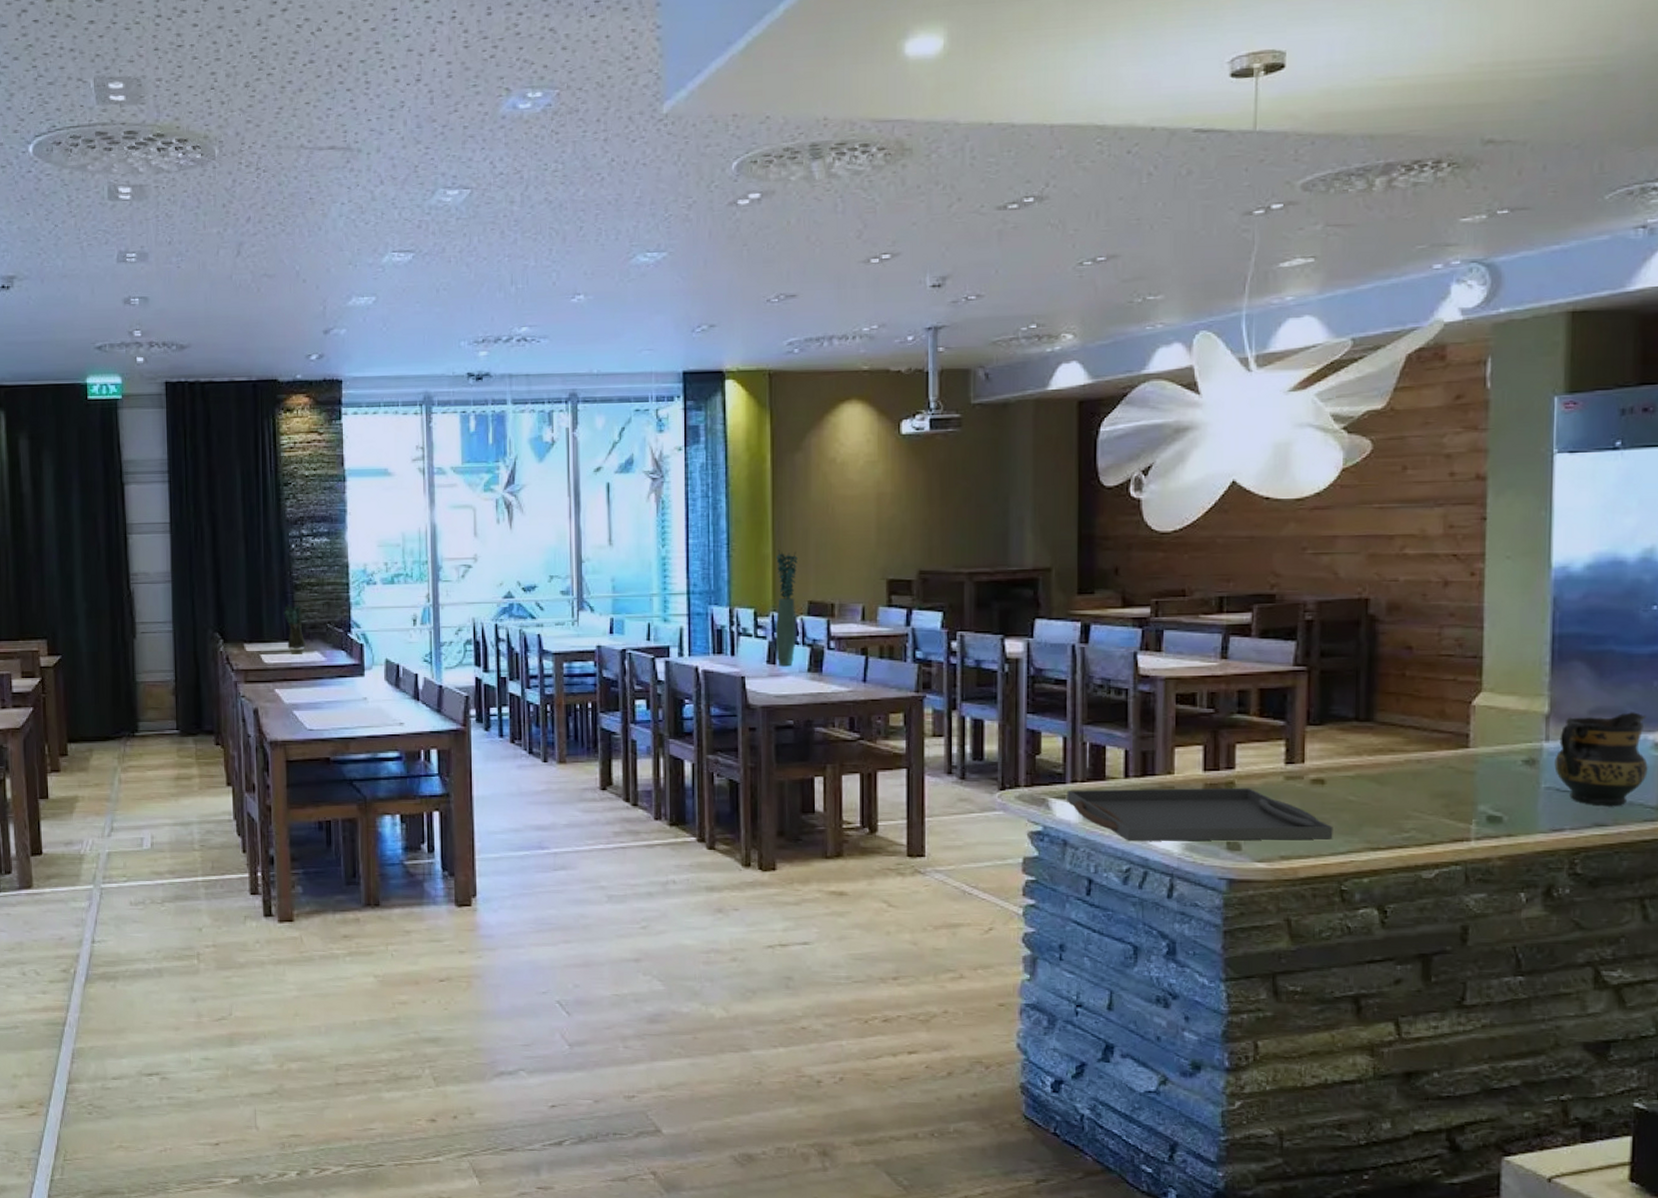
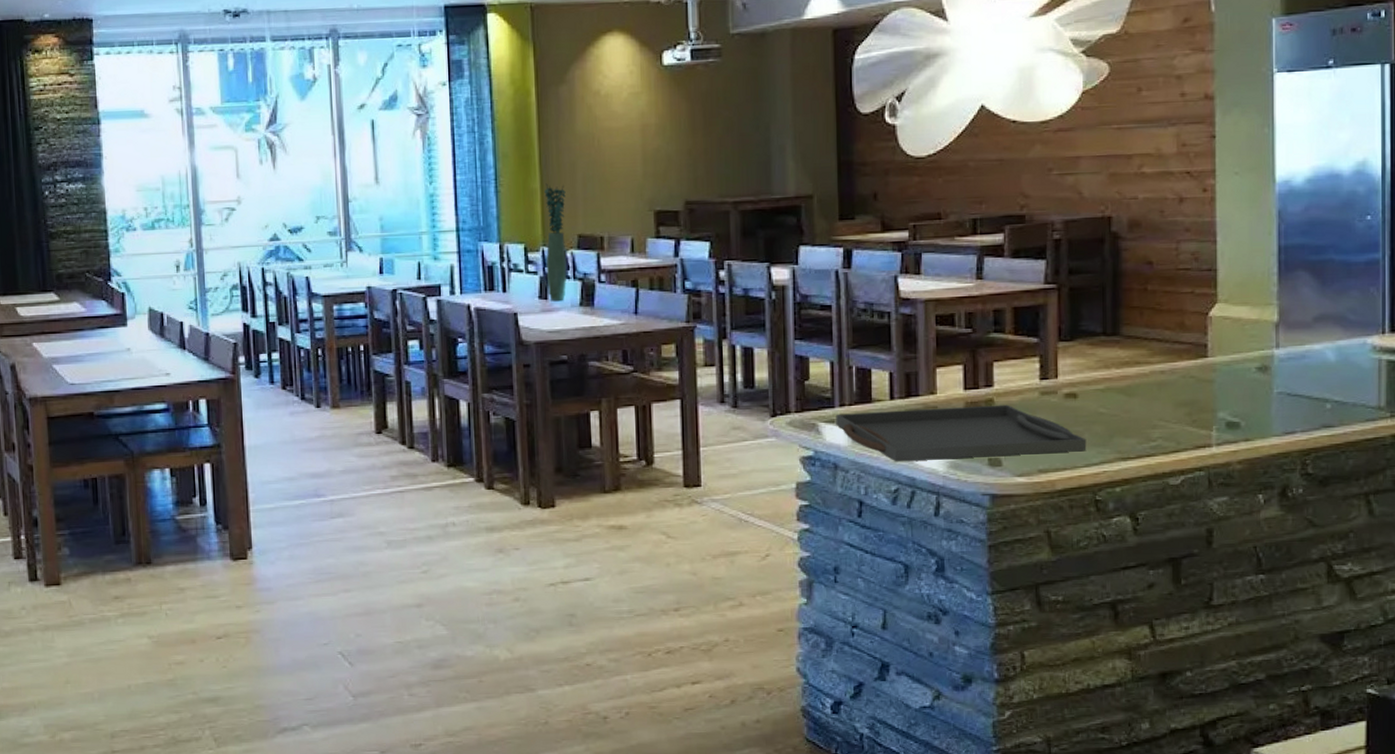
vase: present [282,603,305,654] -> none [38,253,64,306]
pitcher: present [1554,712,1648,806] -> none [1285,317,1368,408]

